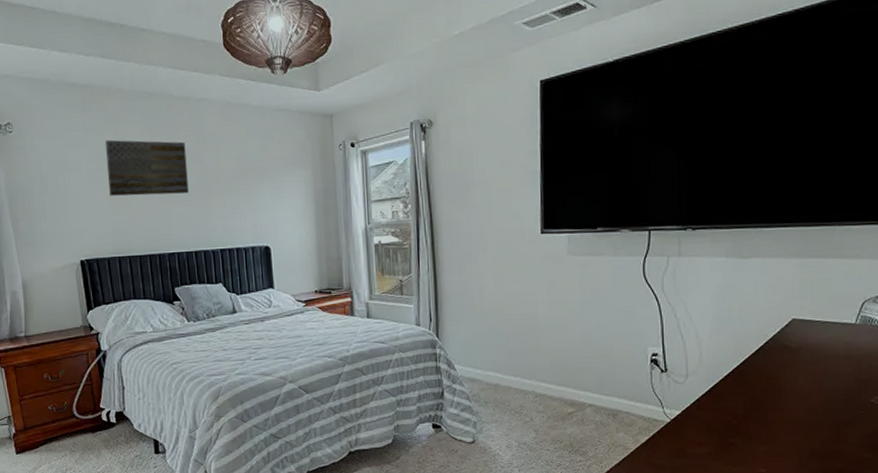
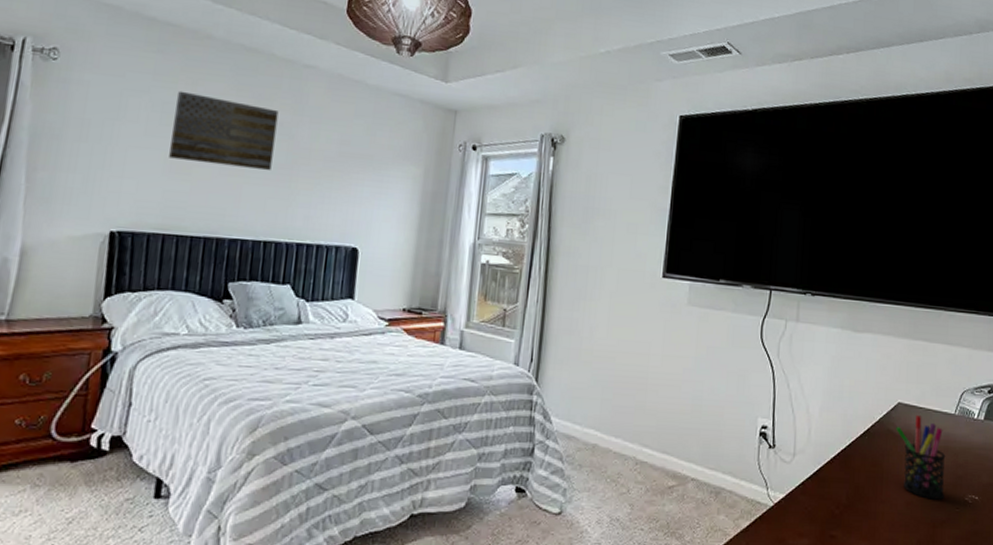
pen holder: none [792,328,848,404] -> present [896,415,946,500]

